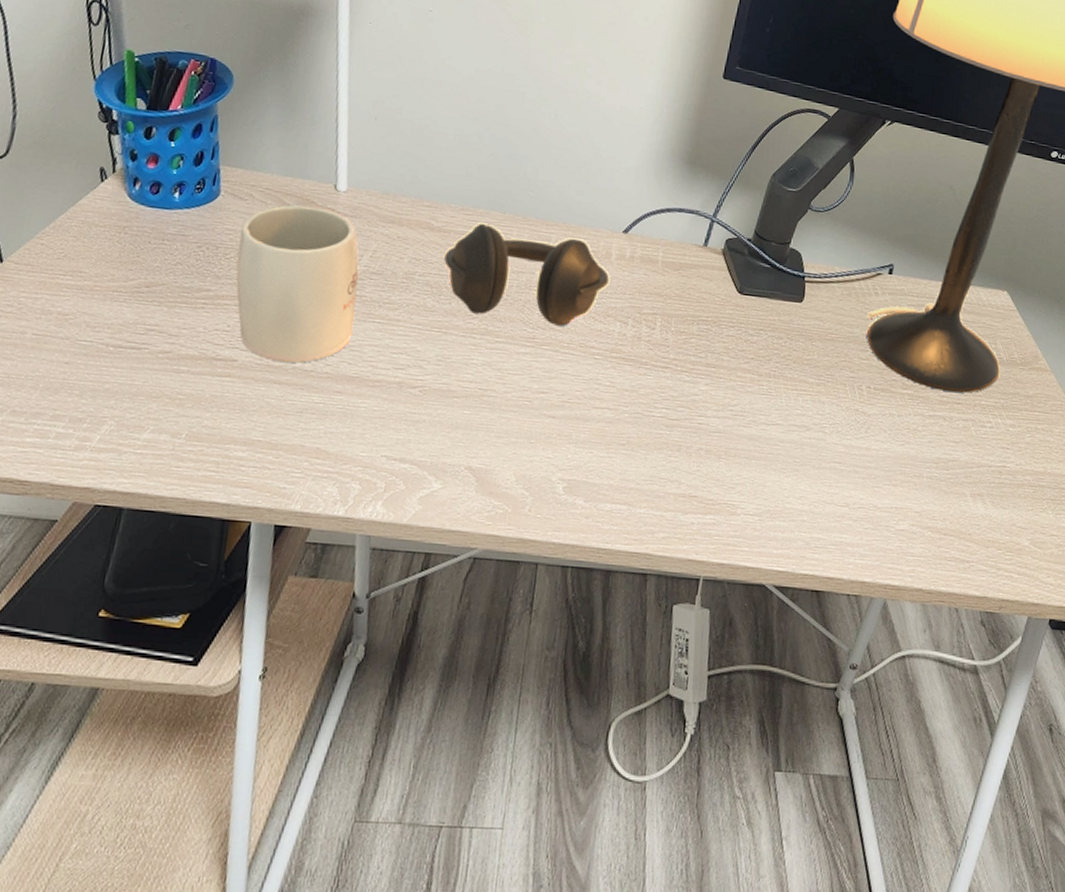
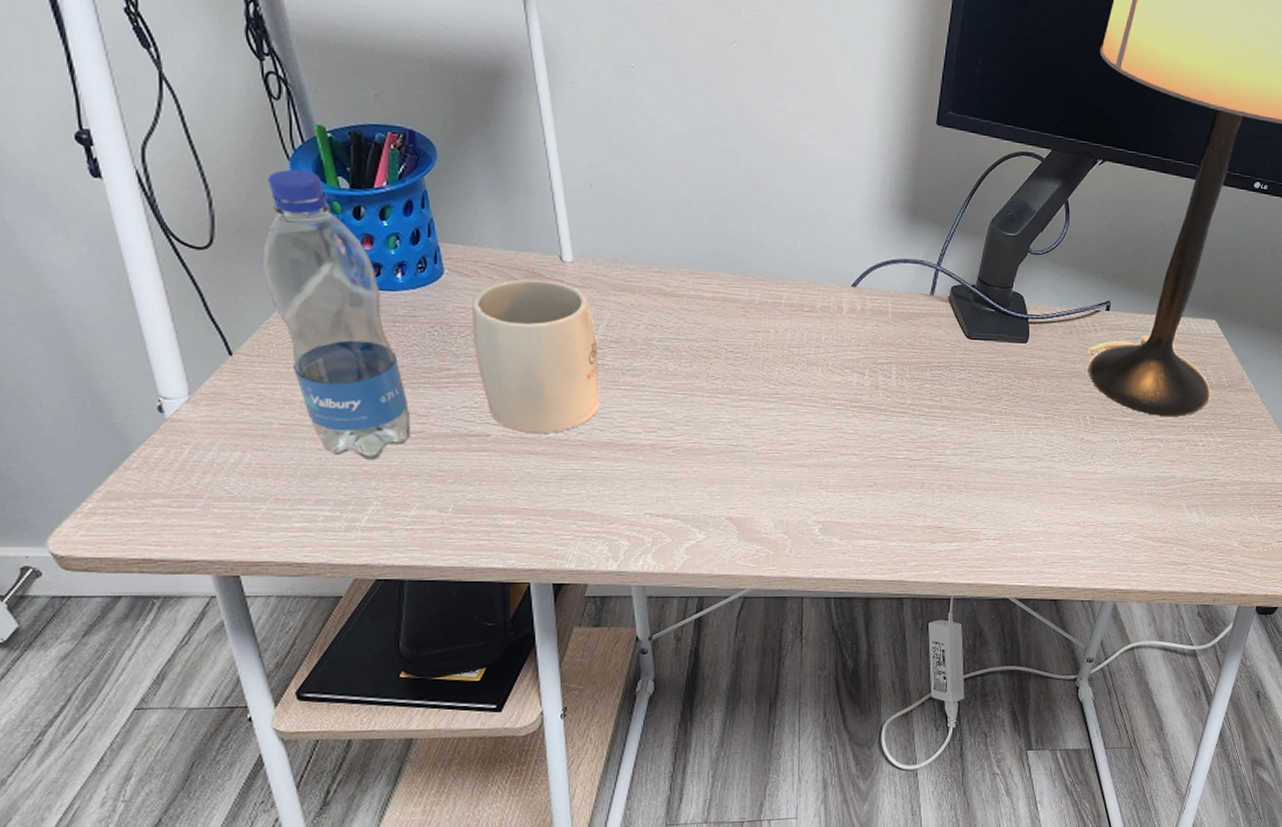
bottle: none [49,89,162,379] -> present [261,169,411,461]
headphones: present [444,223,609,326] -> none [680,285,842,381]

